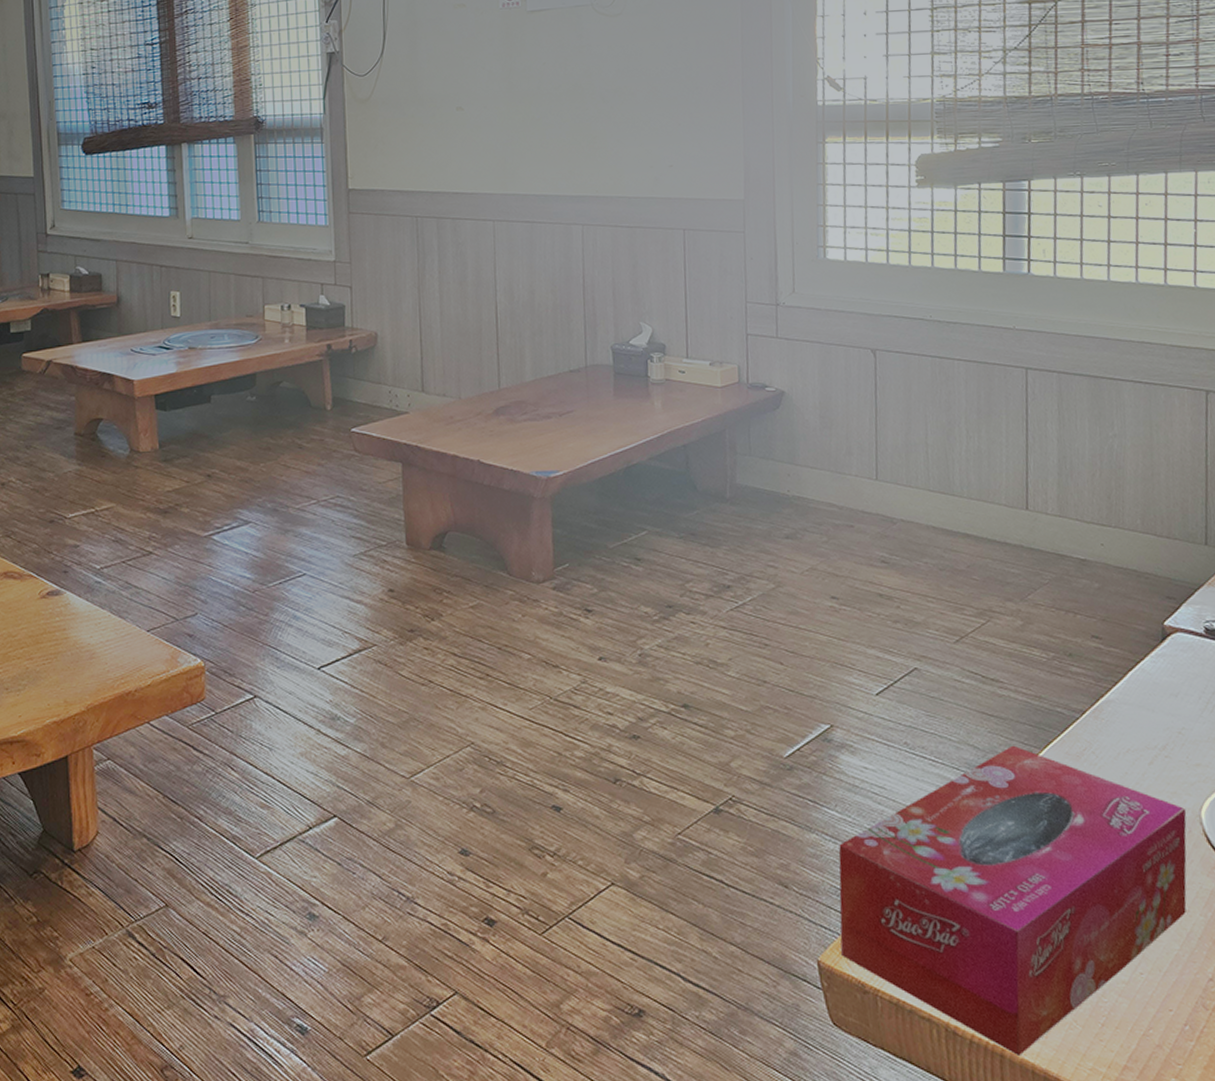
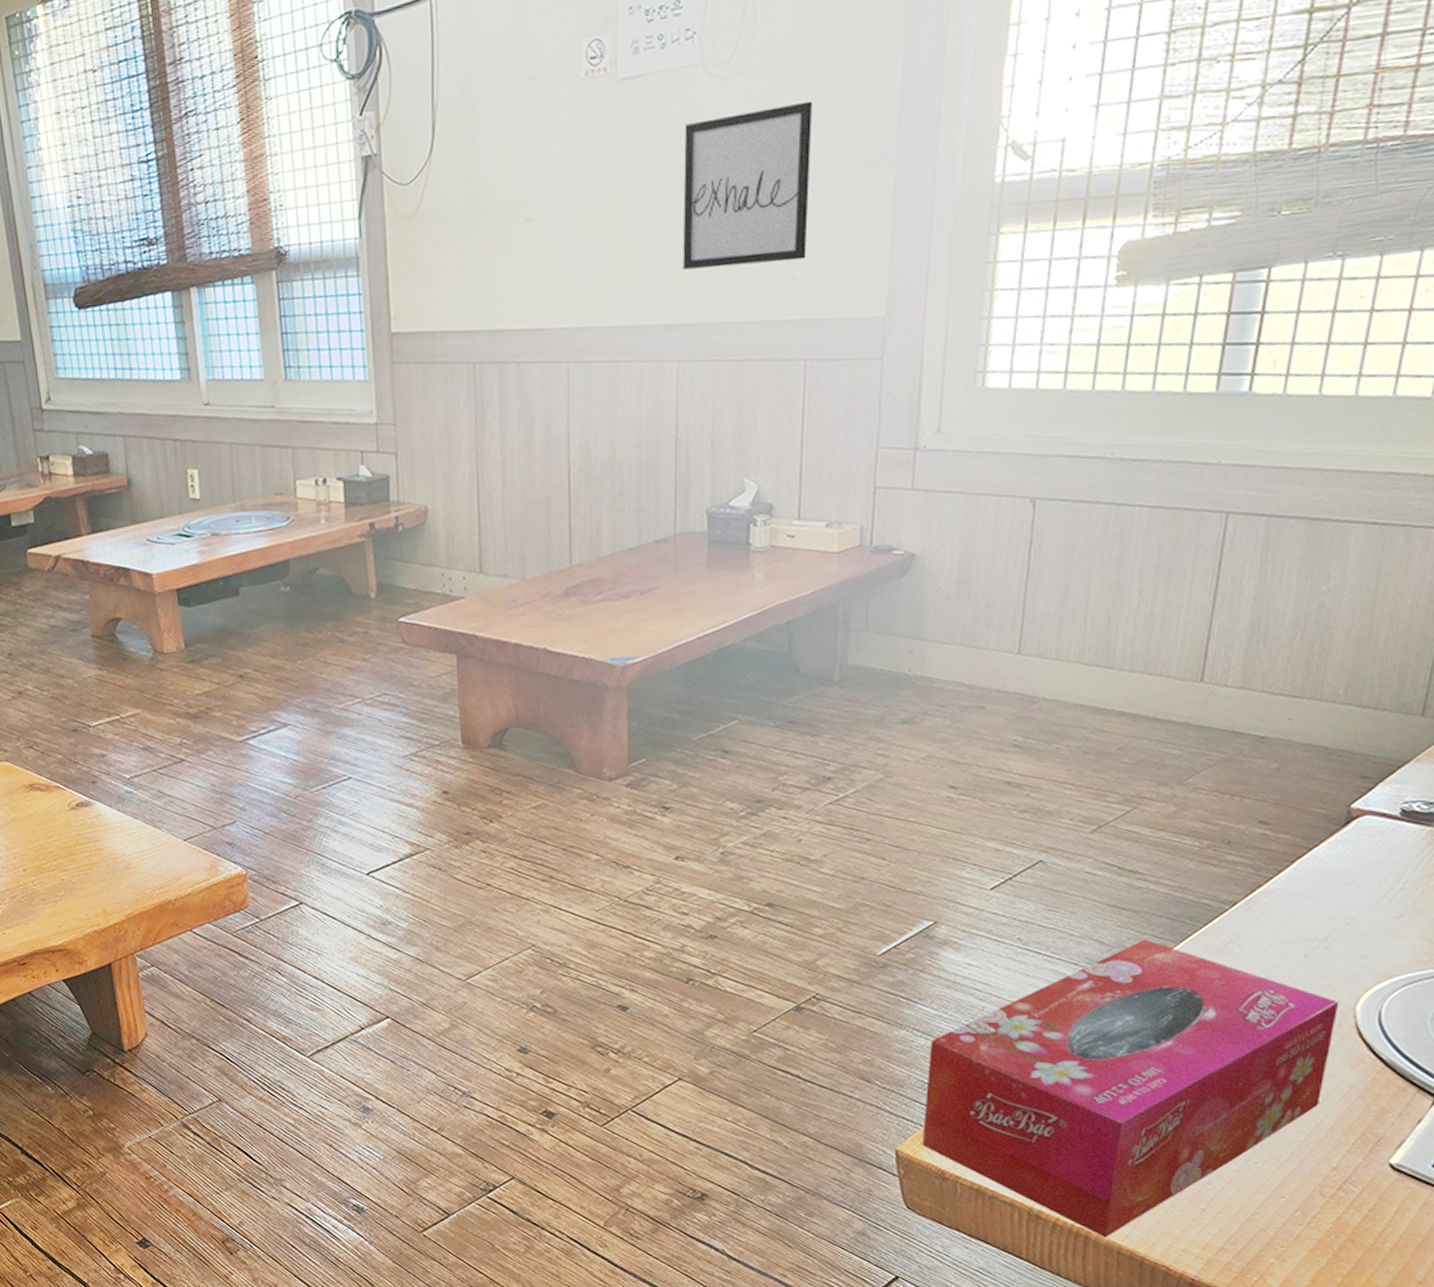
wall art: none [580,37,679,155] -> present [682,101,813,270]

